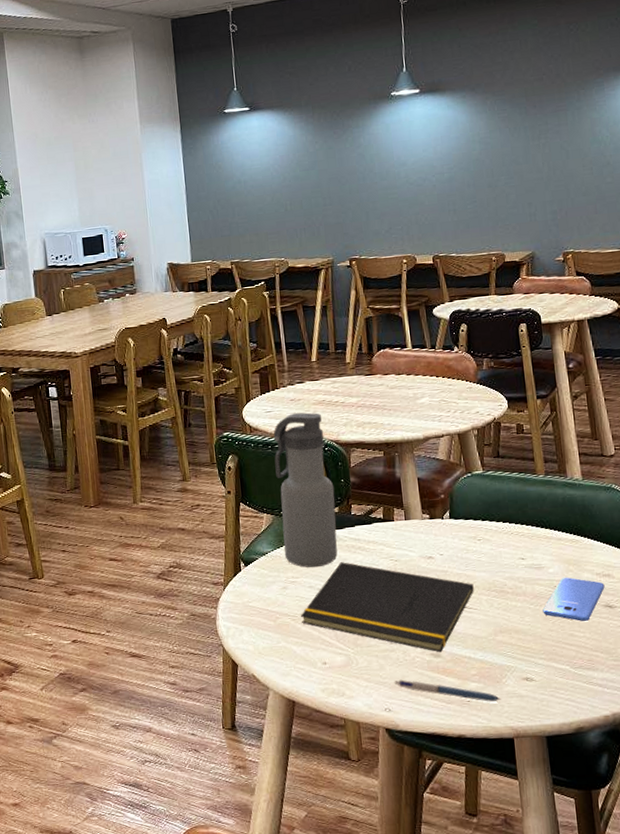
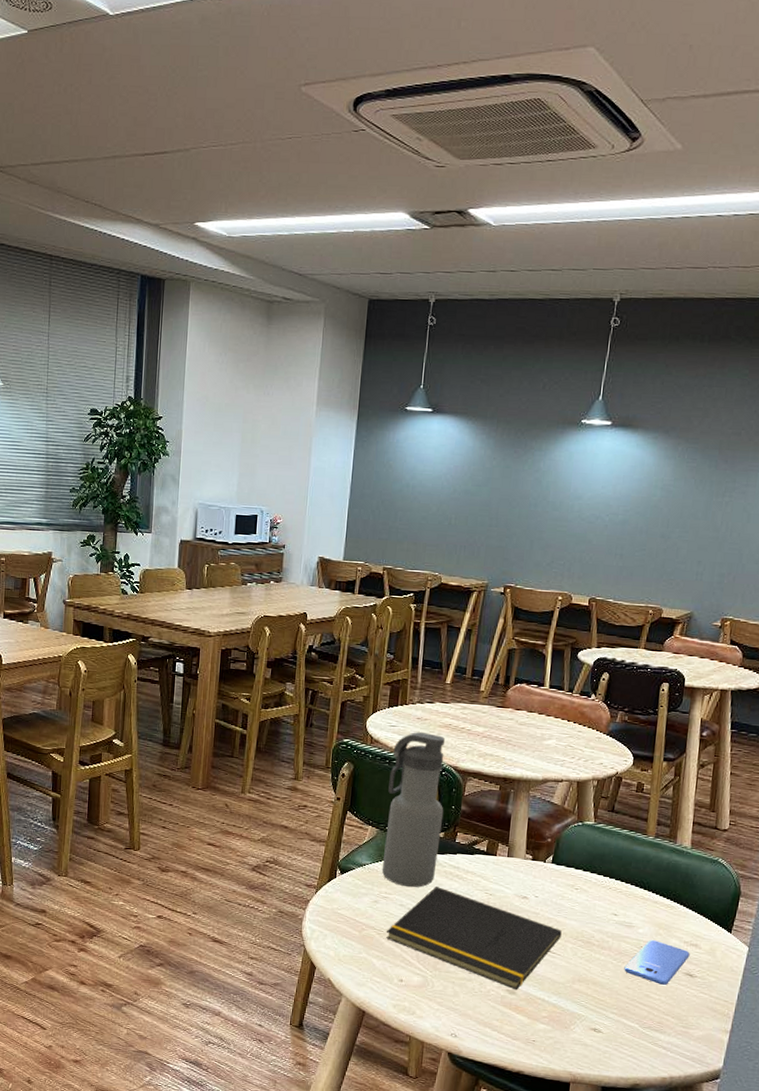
pen: present [394,679,501,702] -> none [465,1009,566,1046]

